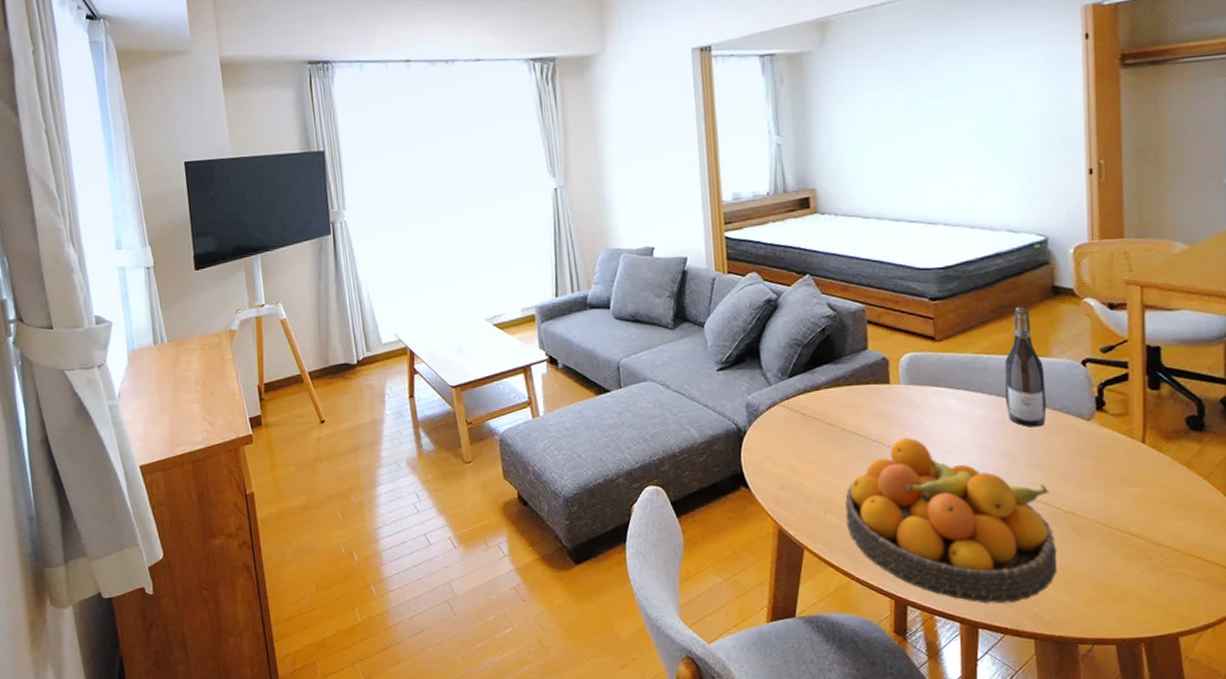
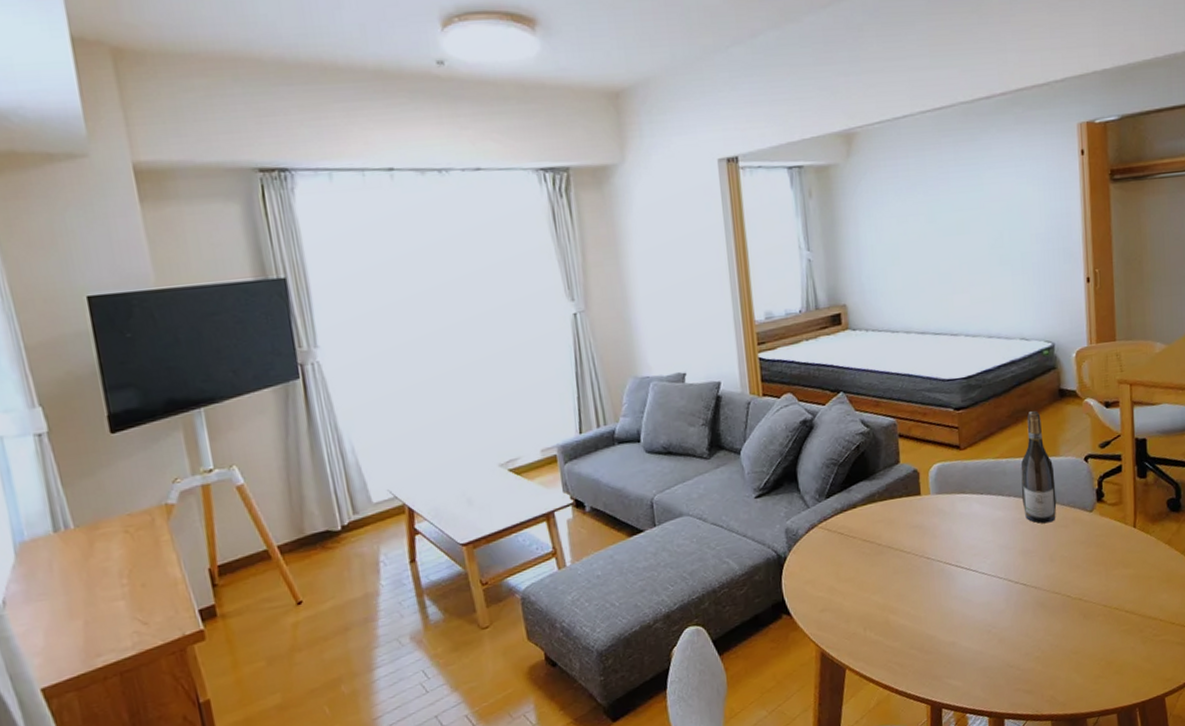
fruit bowl: present [845,438,1057,603] -> none [883,546,1068,695]

